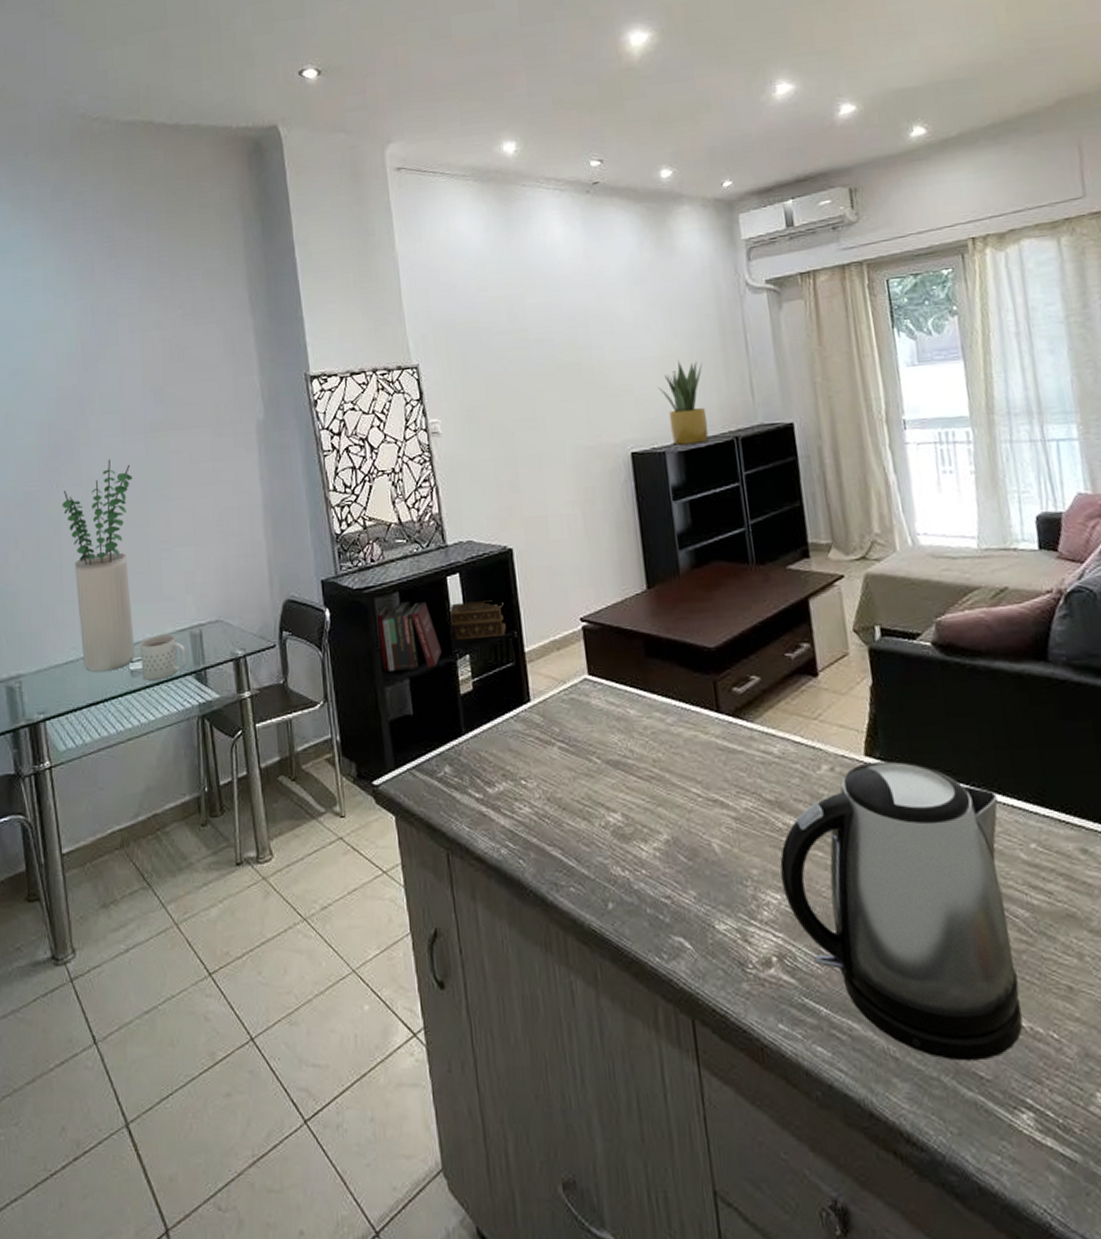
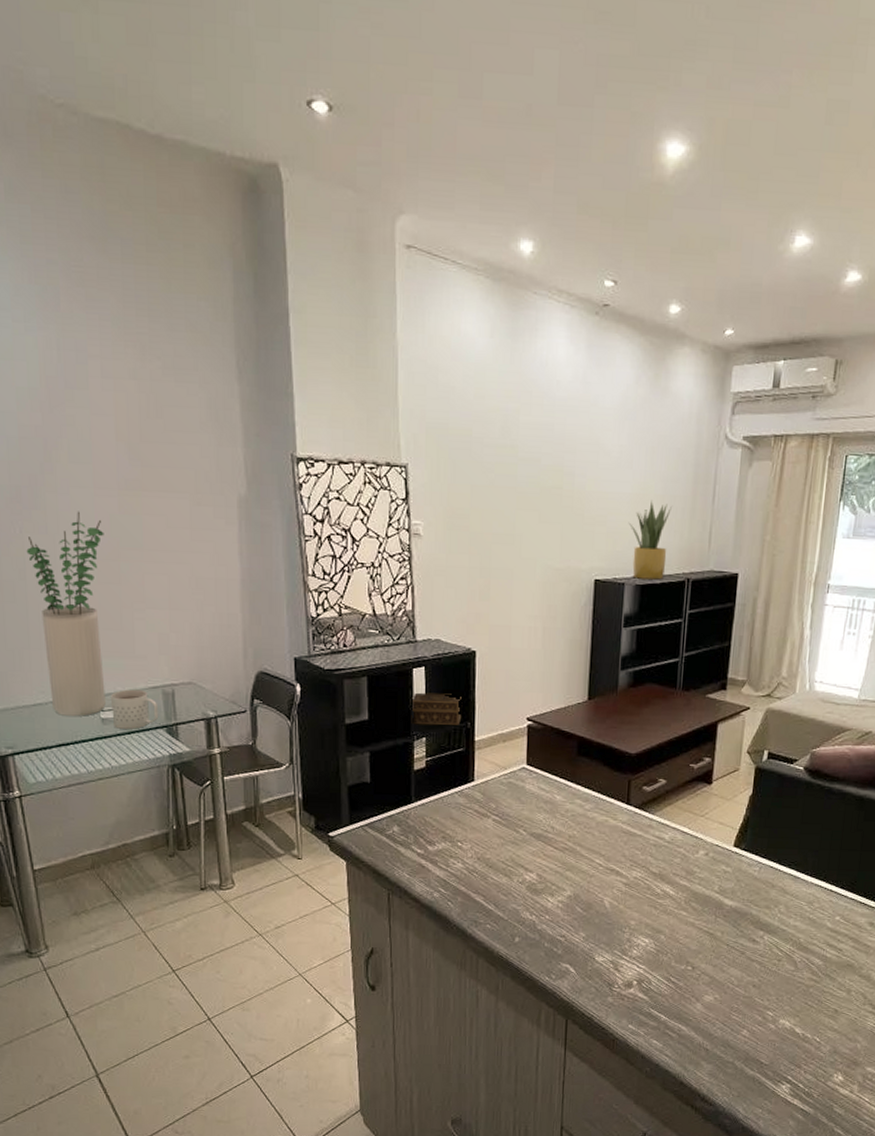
books: present [365,600,442,674] -> none [330,685,401,746]
kettle: present [780,761,1023,1061] -> none [651,851,822,1053]

